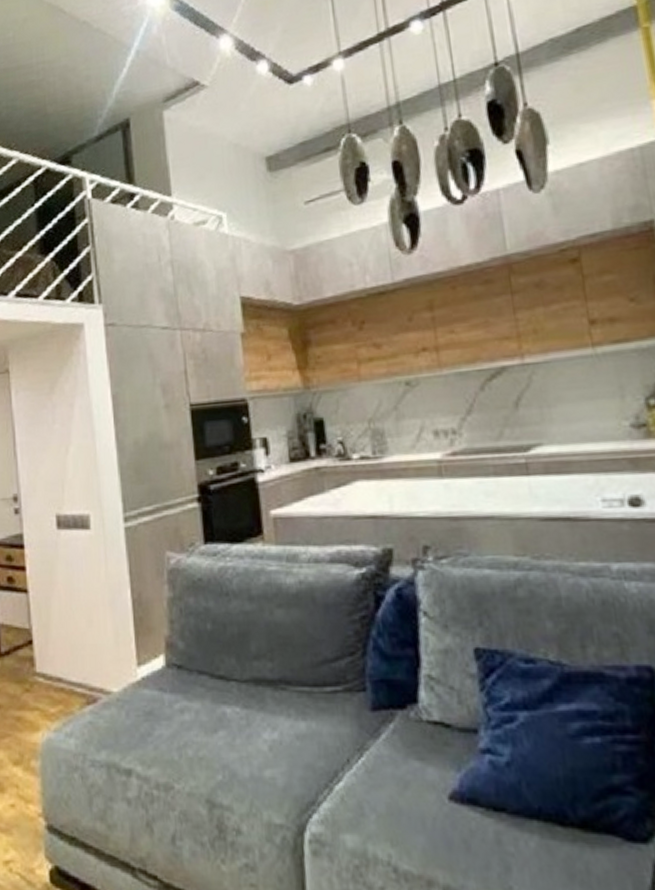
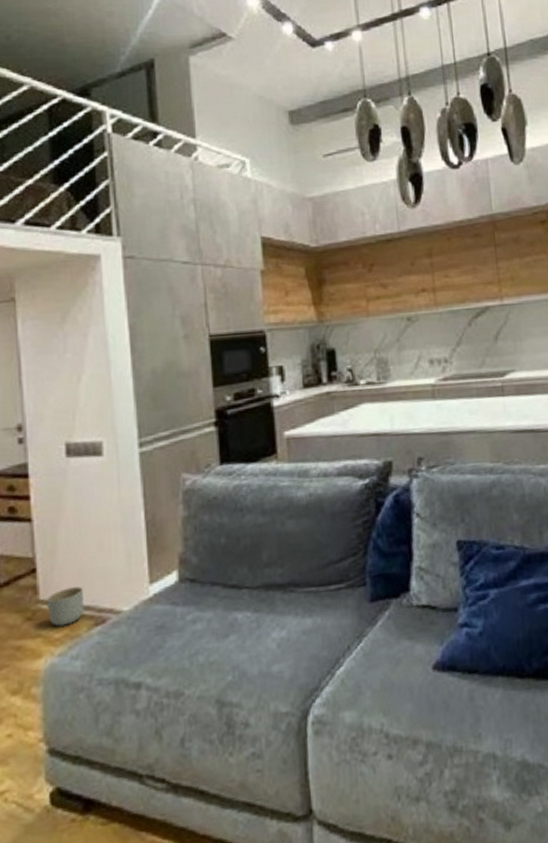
planter: none [43,662,76,701] -> present [47,586,84,627]

